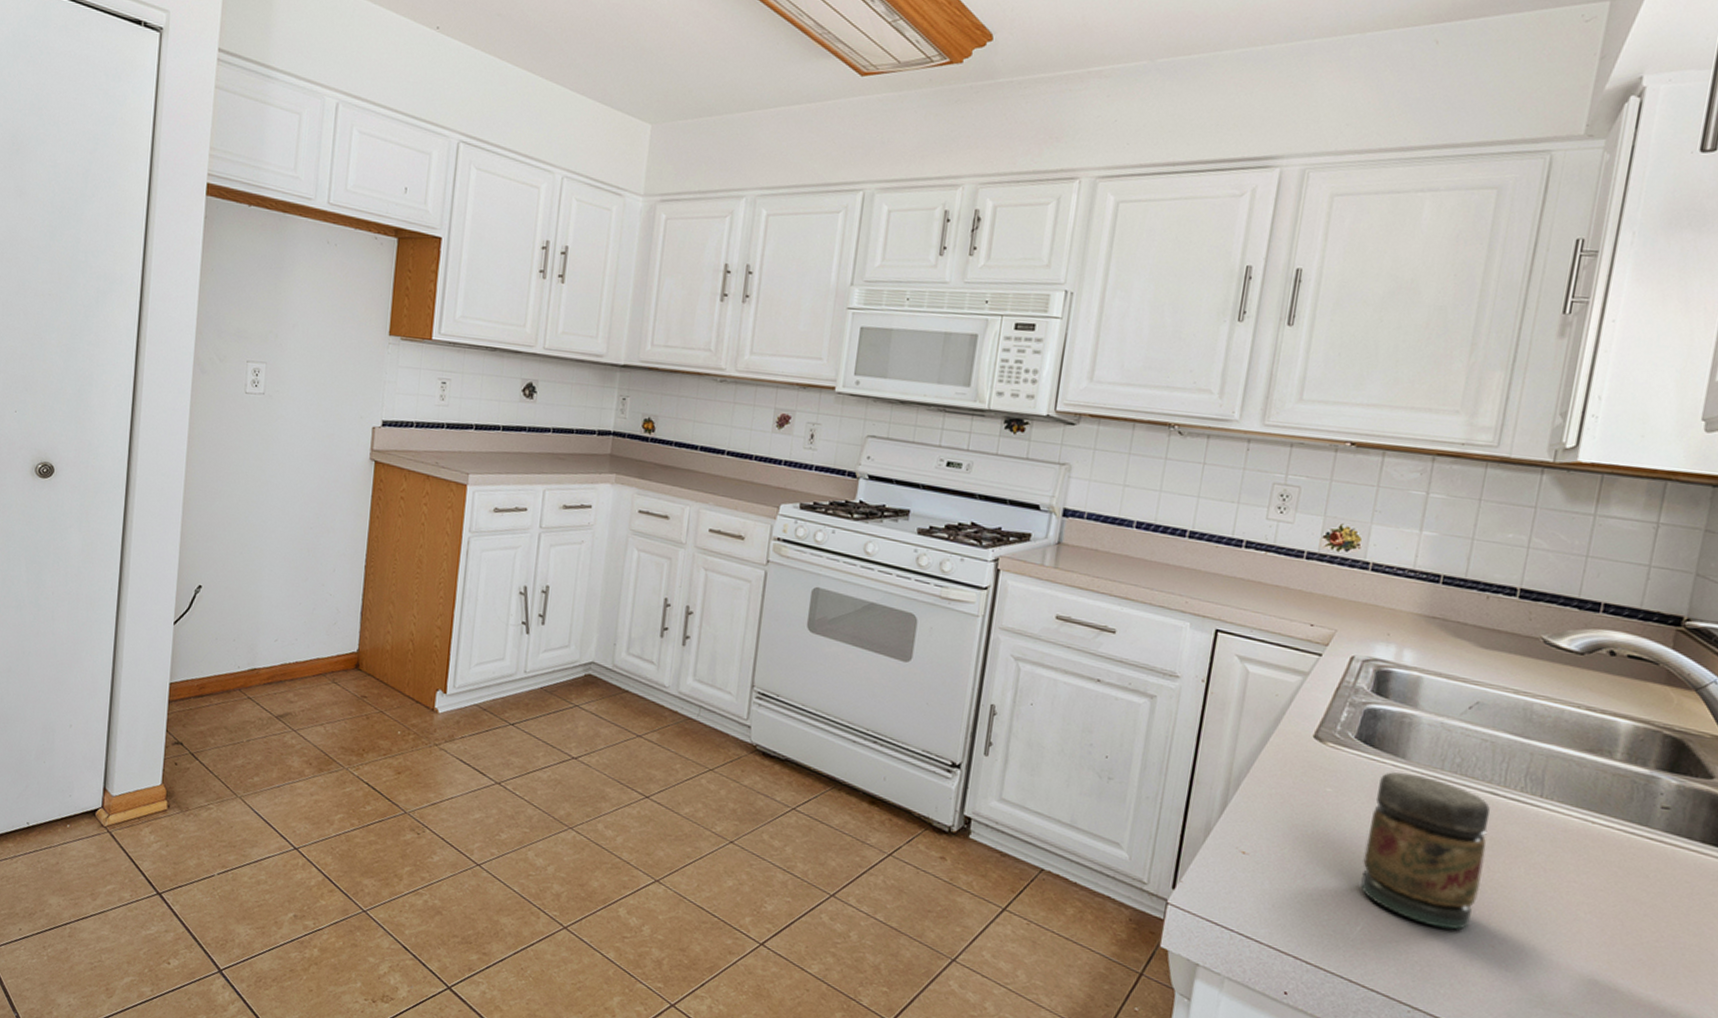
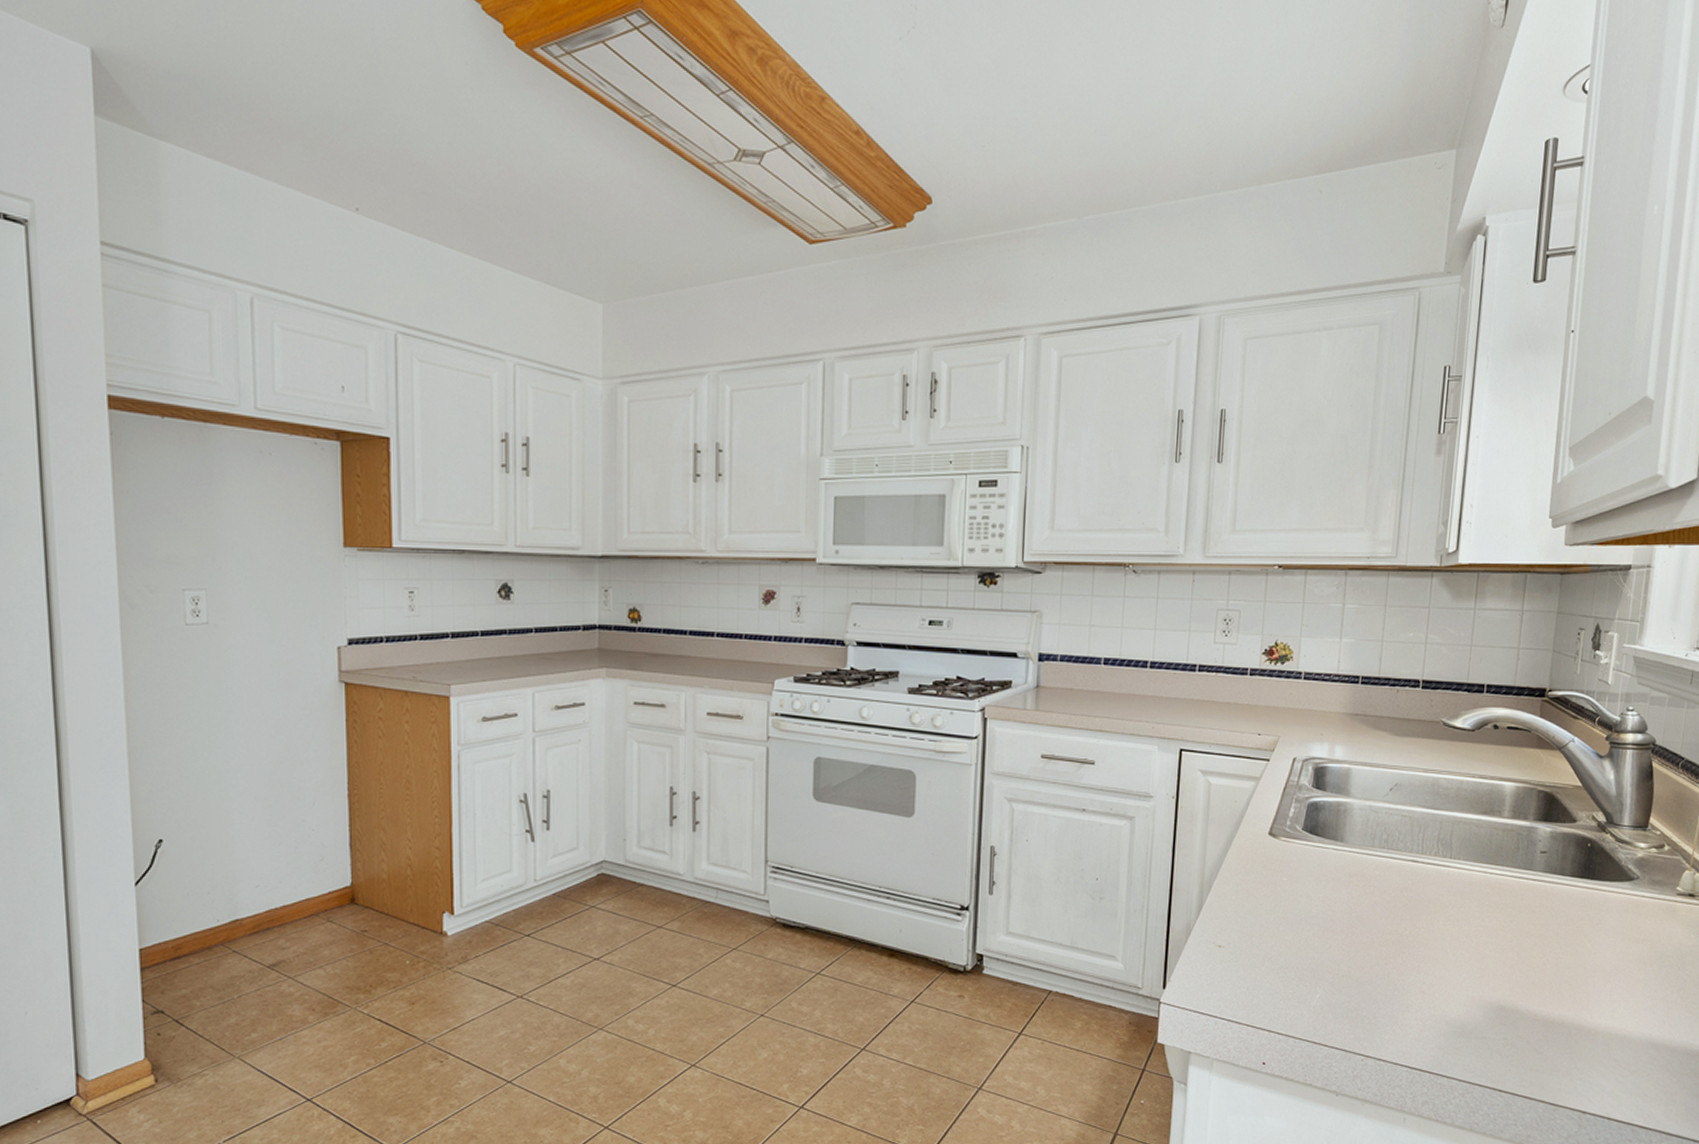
jar: present [1360,772,1491,930] -> none [1316,854,1413,984]

